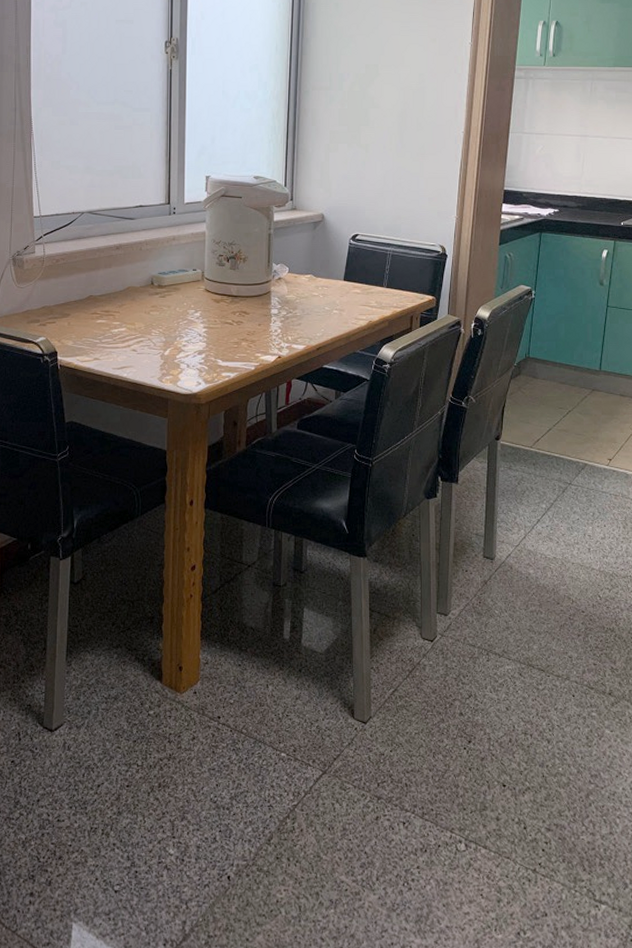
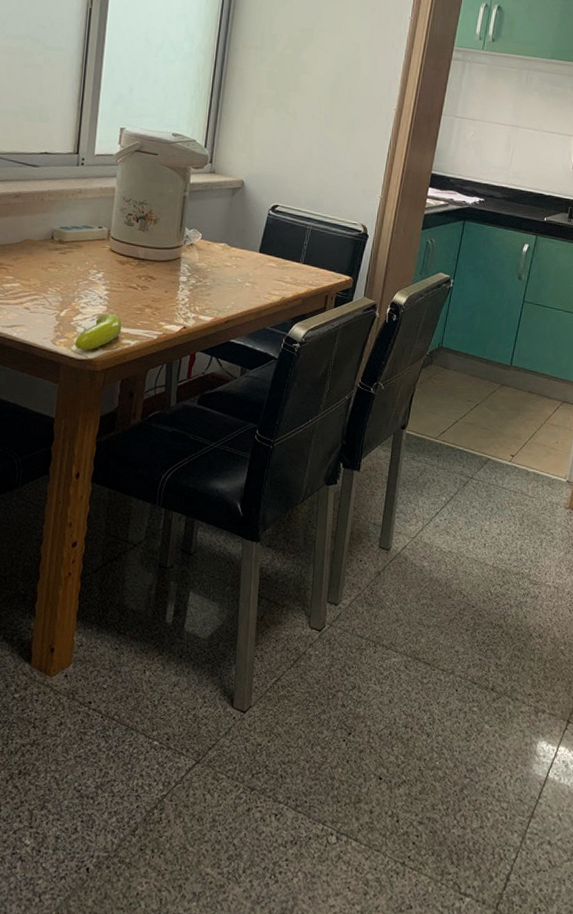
banana: none [179,349,222,385] -> present [74,313,122,350]

